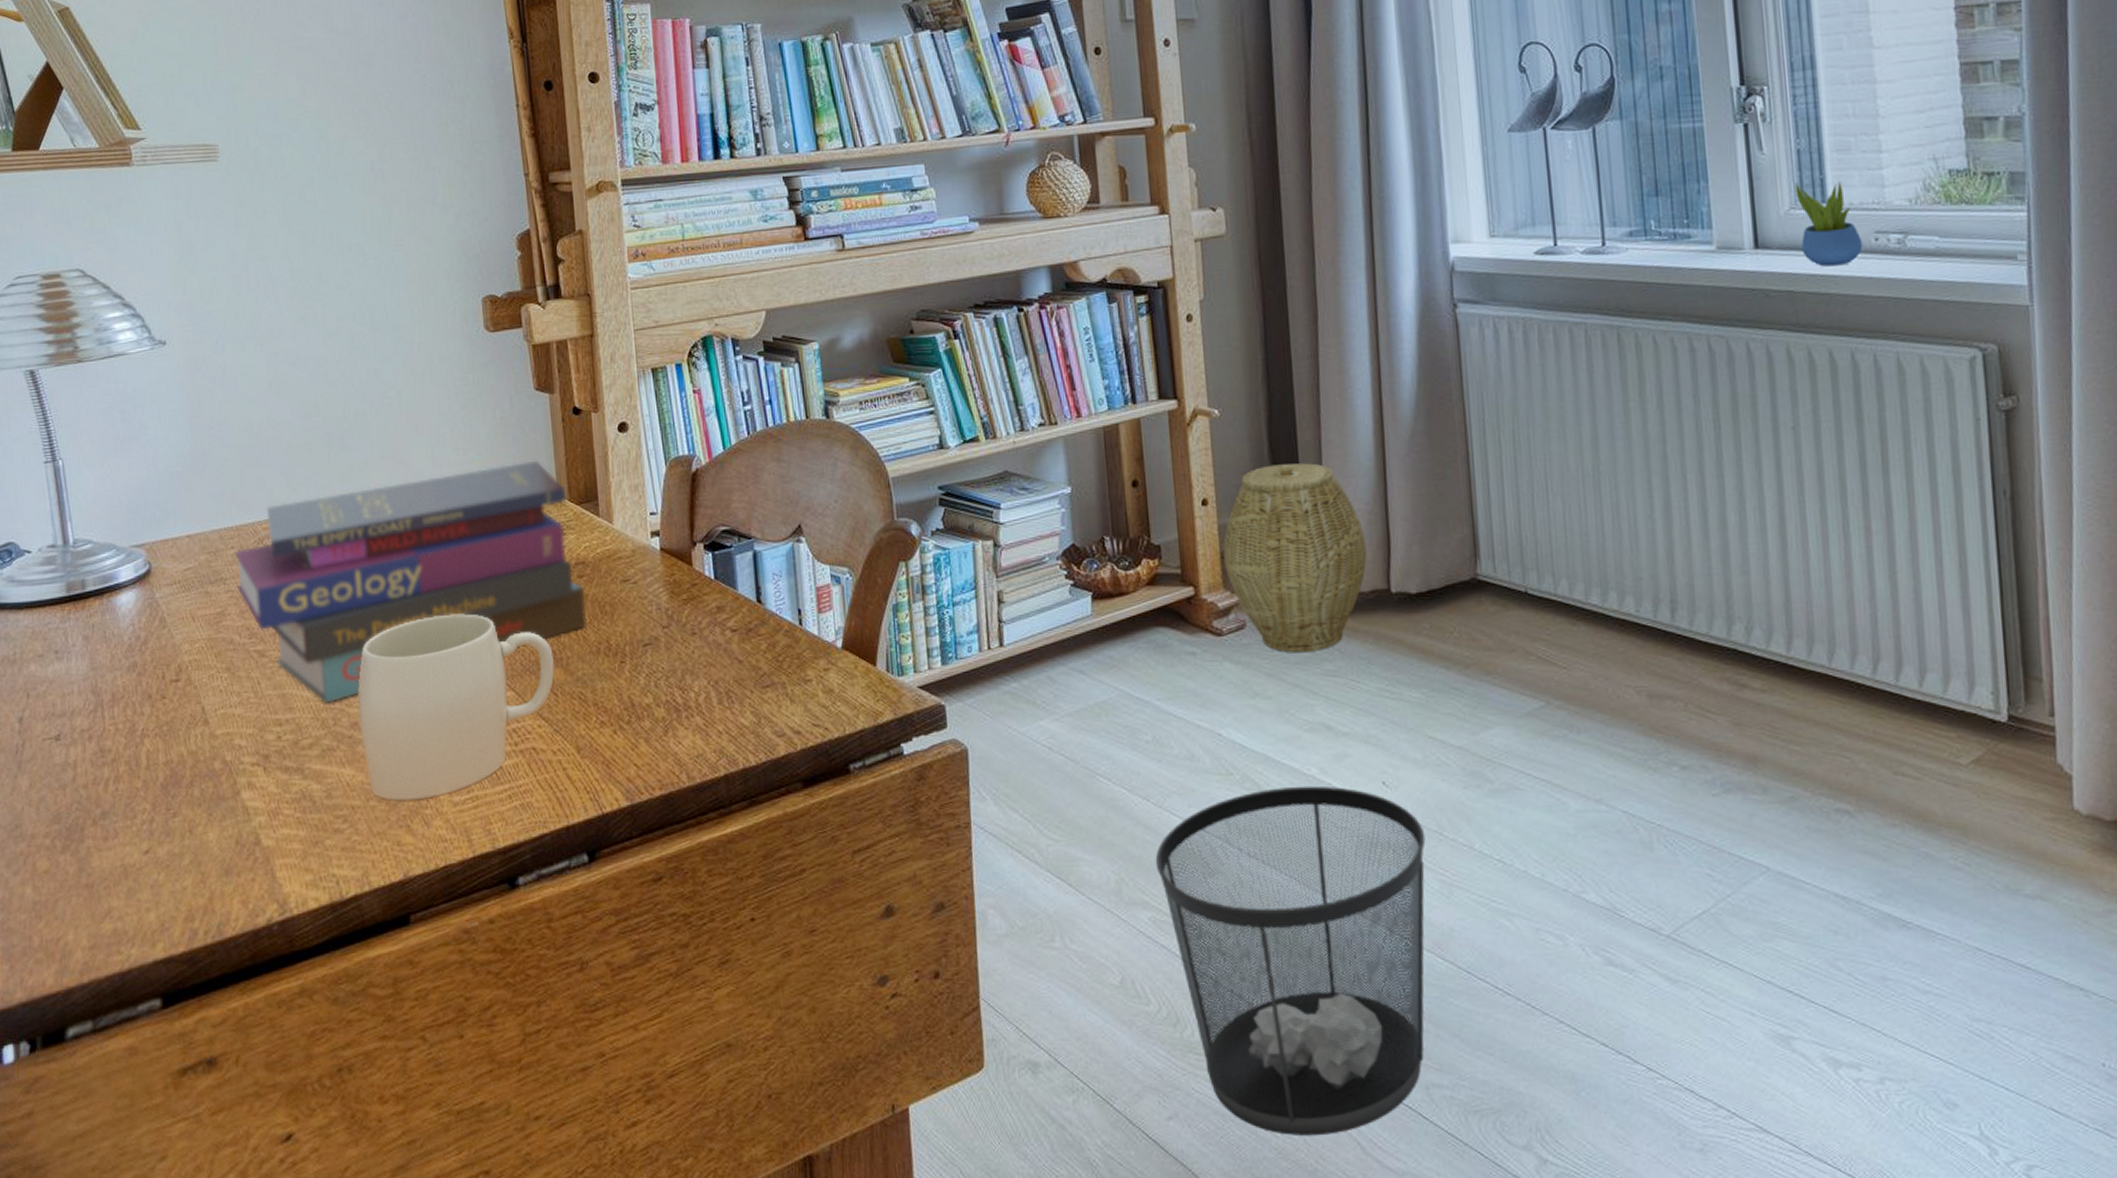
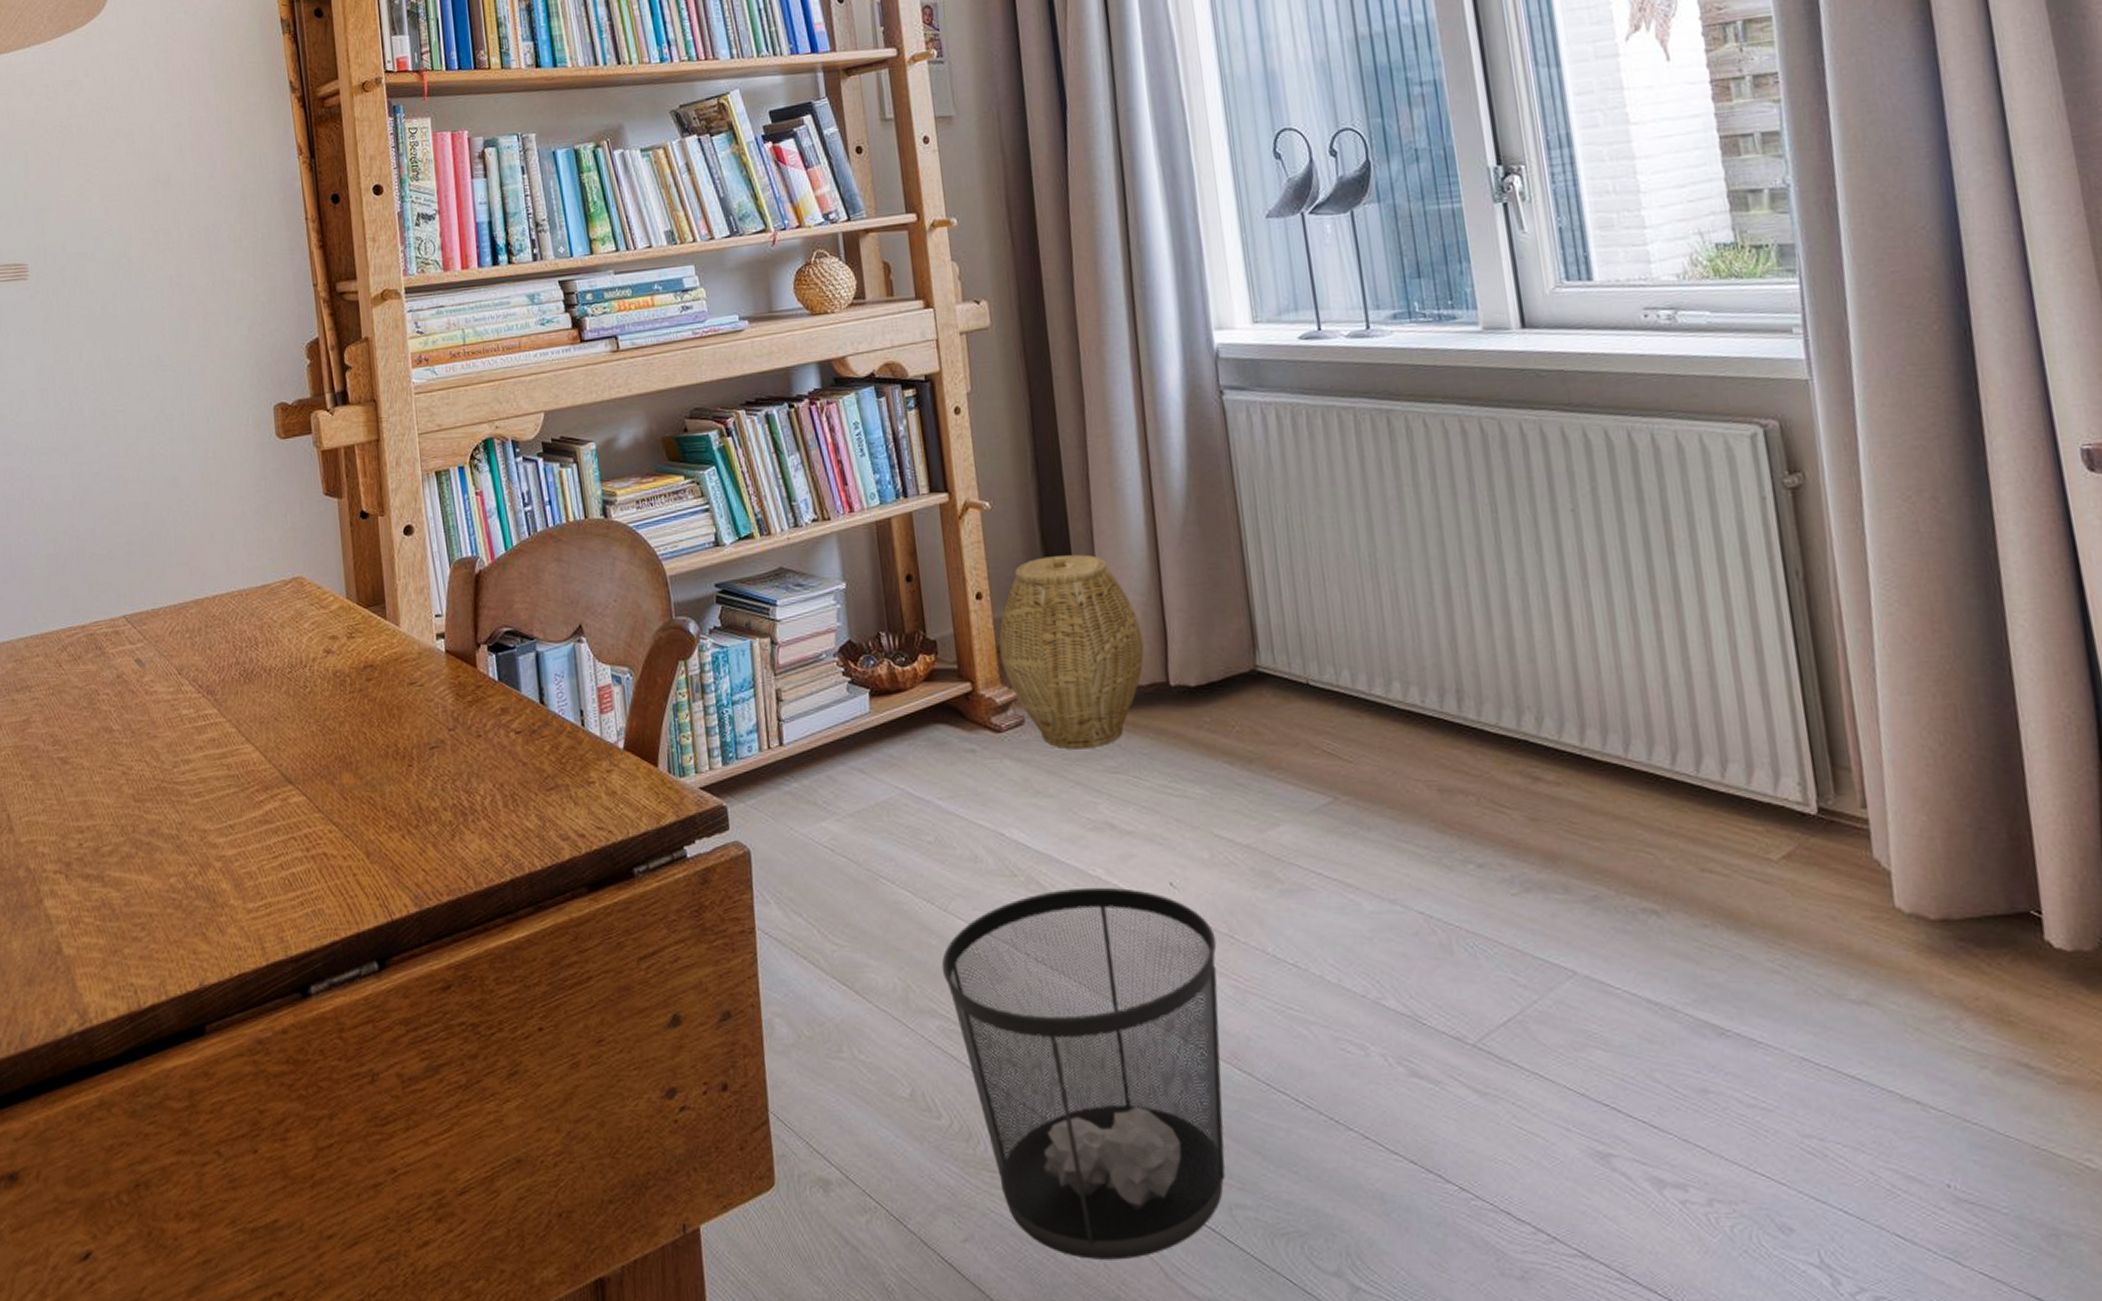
books: present [234,460,587,703] -> none [39,564,375,809]
mug: present [357,613,555,801] -> none [155,718,344,908]
succulent plant: present [1795,181,1863,267] -> none [1558,258,1633,345]

